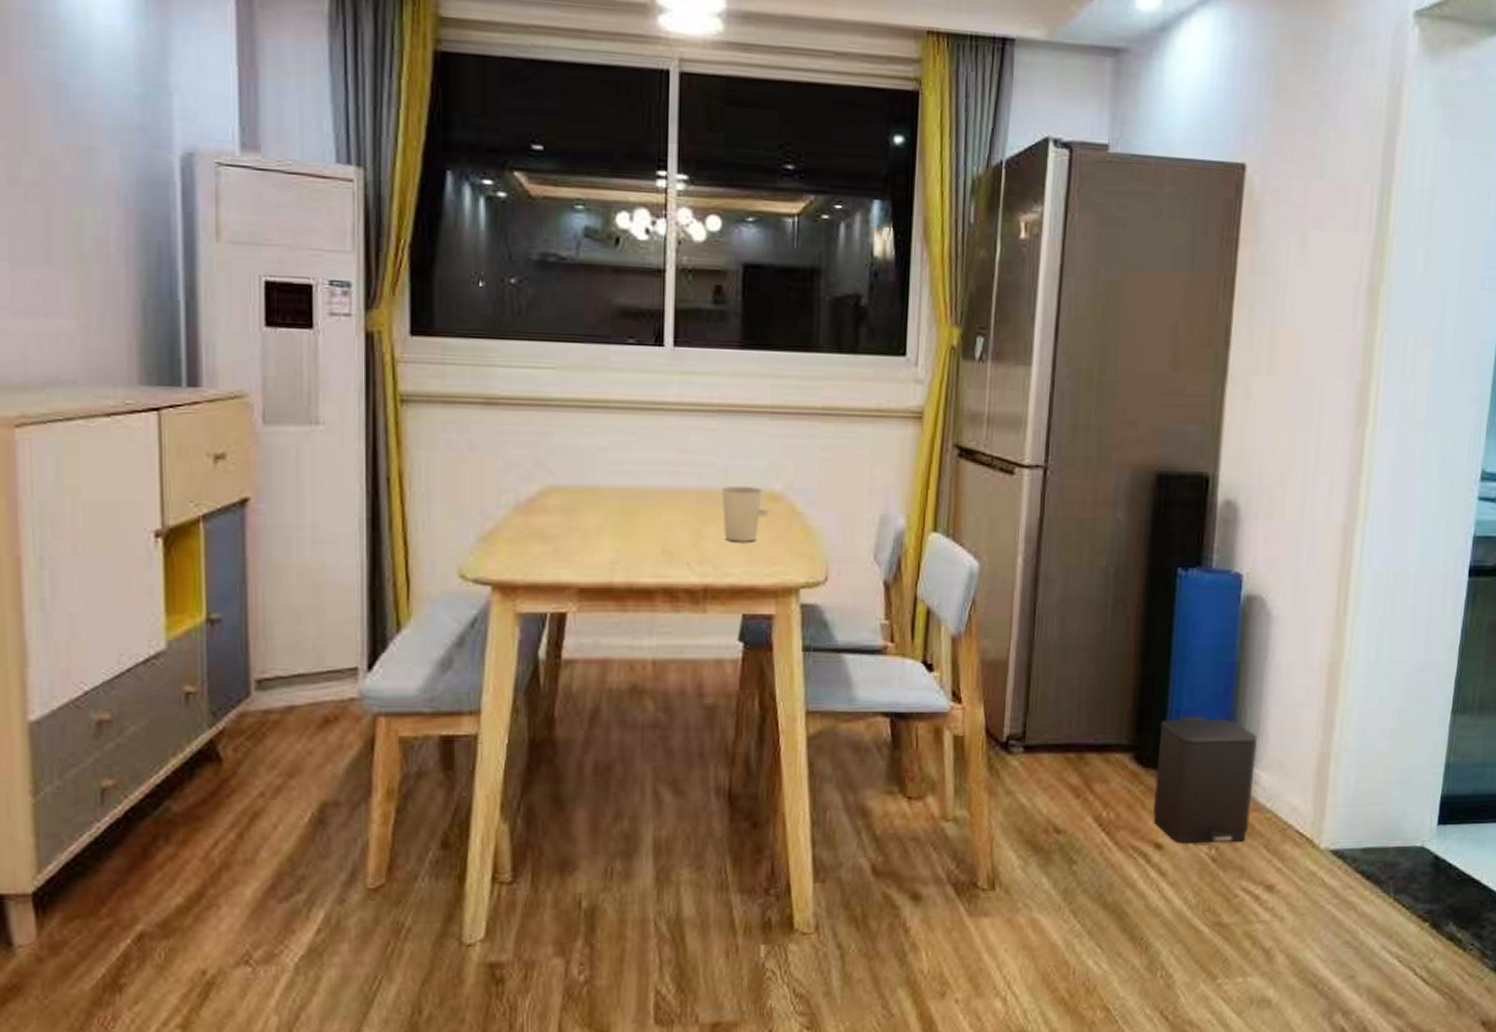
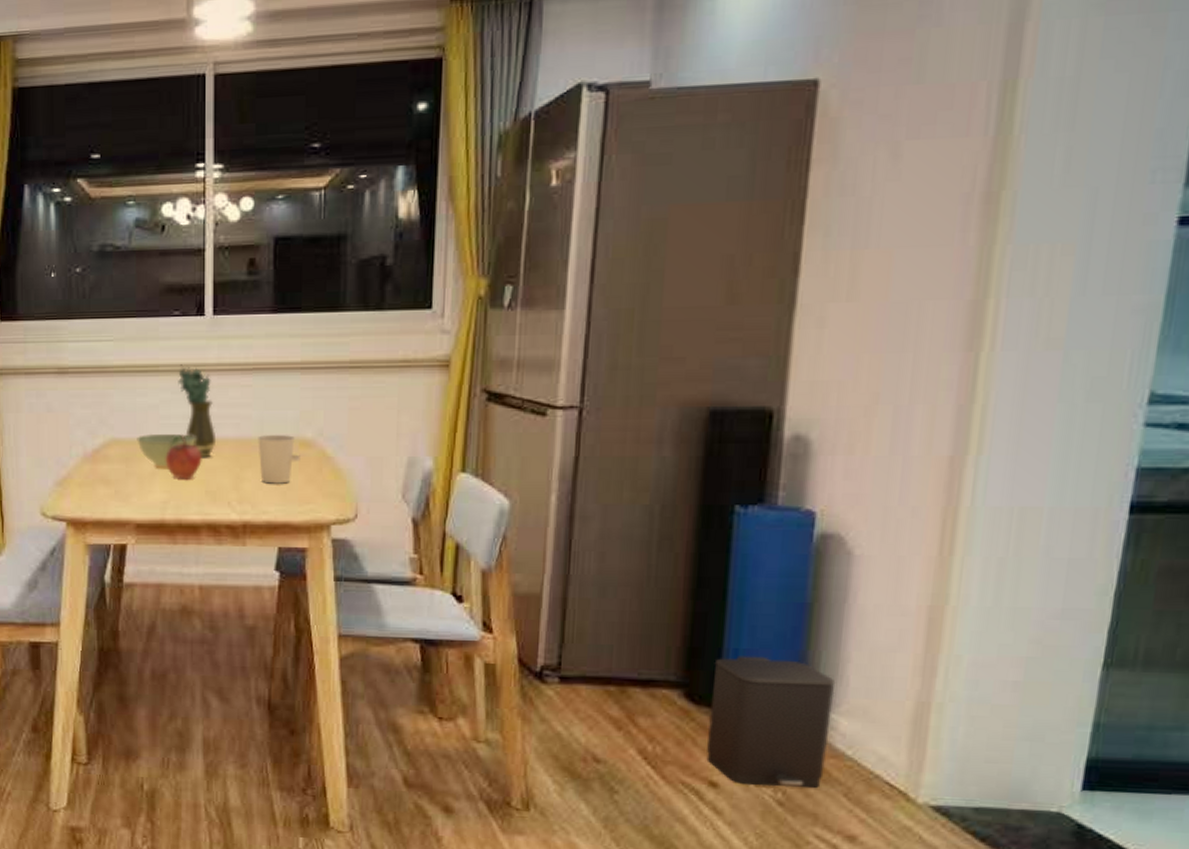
bowl: none [581,480,652,524] -> present [137,433,196,469]
fruit: none [614,483,660,537] -> present [165,434,204,481]
vase: none [631,401,675,511] -> present [178,364,217,458]

